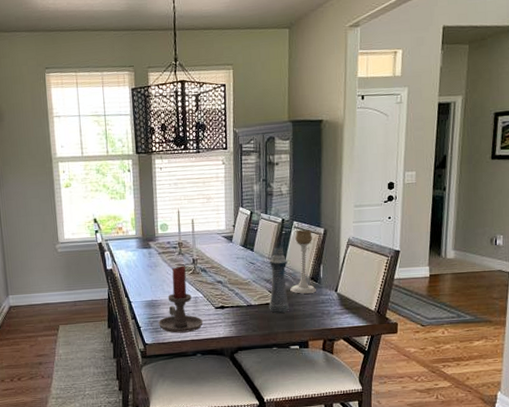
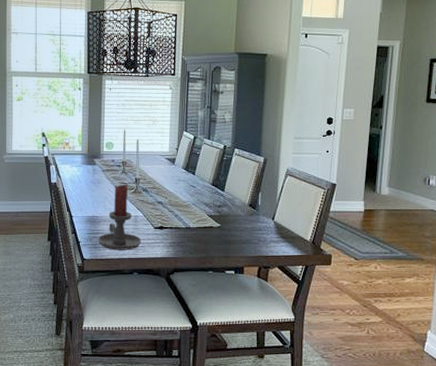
bottle: present [269,247,289,313] -> none [207,172,228,237]
candle holder: present [290,229,316,294] -> none [228,157,254,220]

